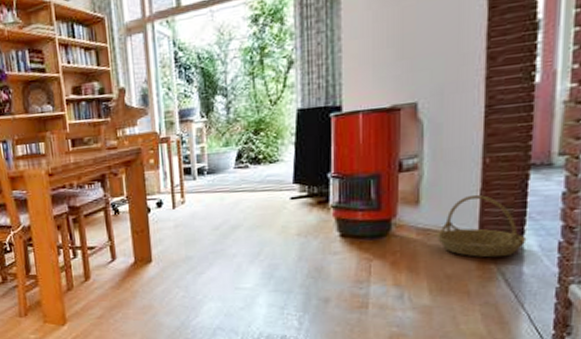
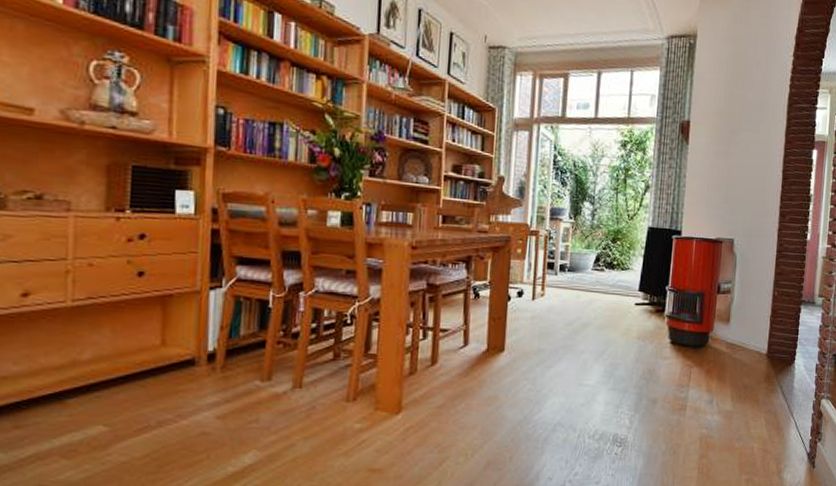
basket: present [436,194,527,258] -> none [739,319,797,373]

